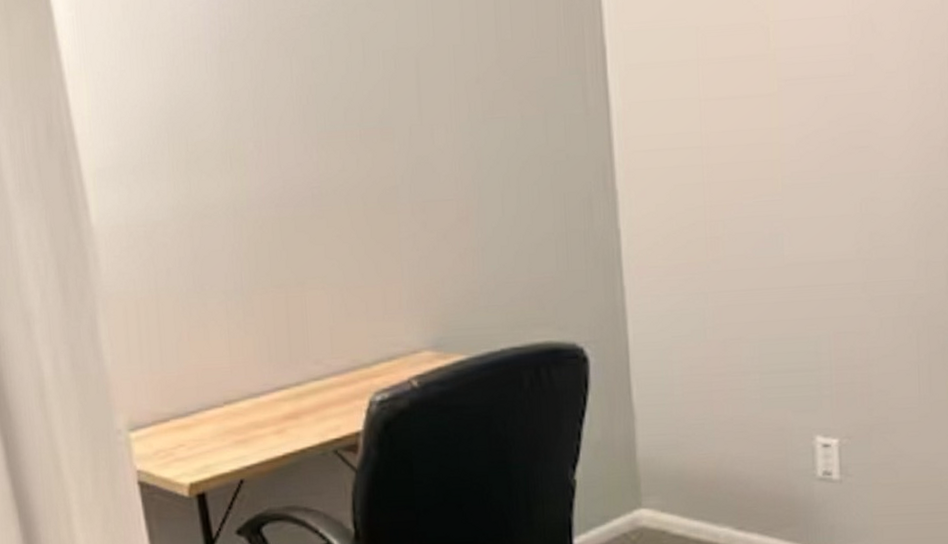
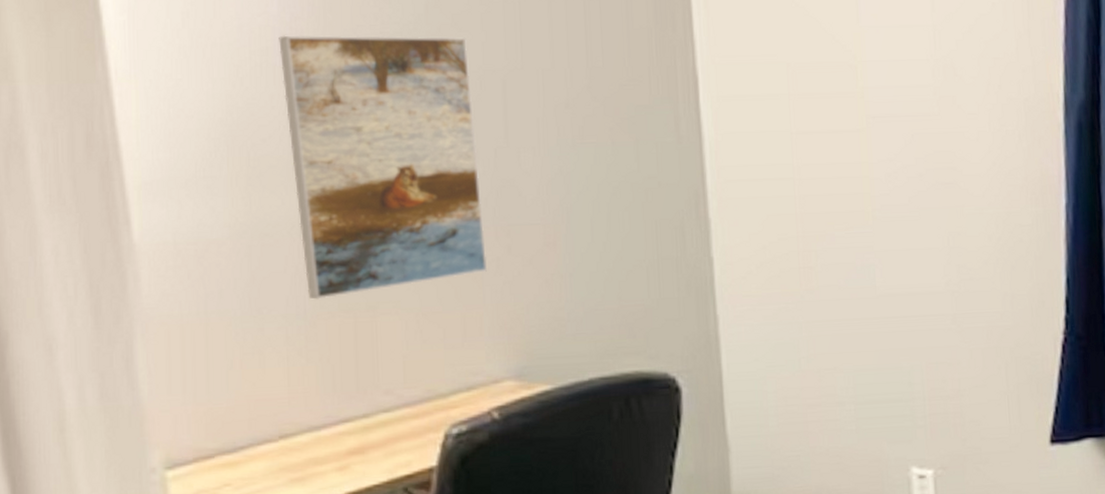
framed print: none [208,16,405,276] -> present [279,35,487,300]

